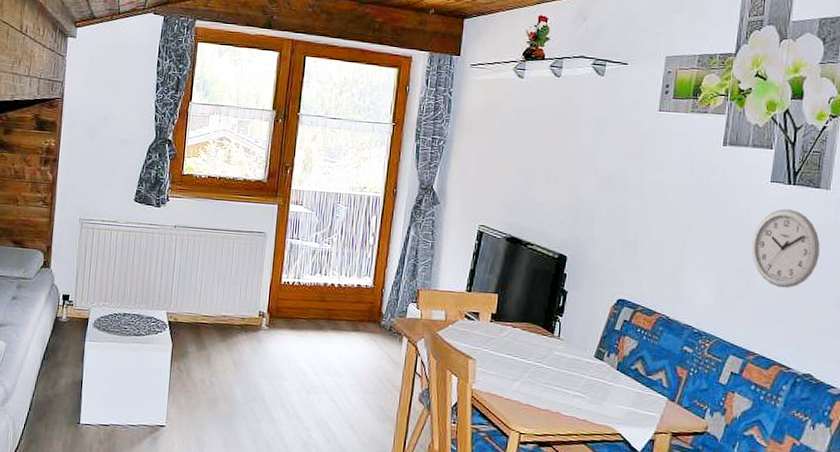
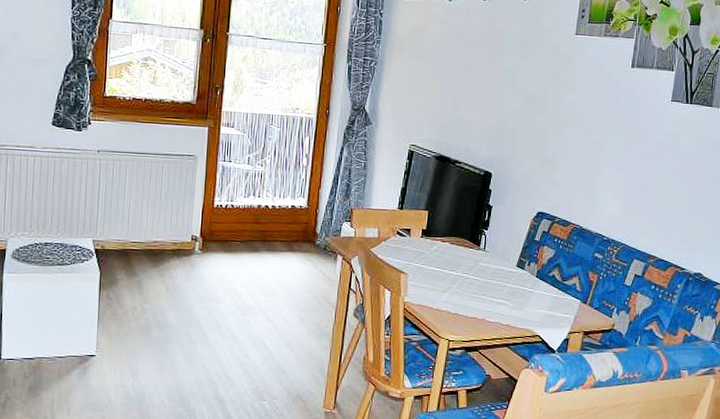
wall clock: present [752,208,820,288] -> none [654,125,711,197]

